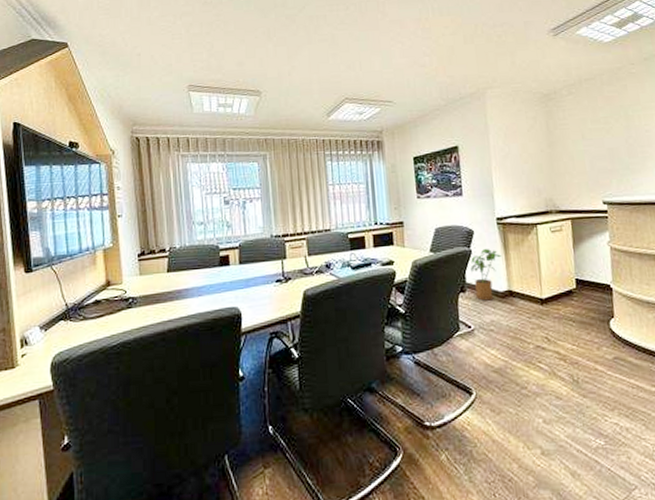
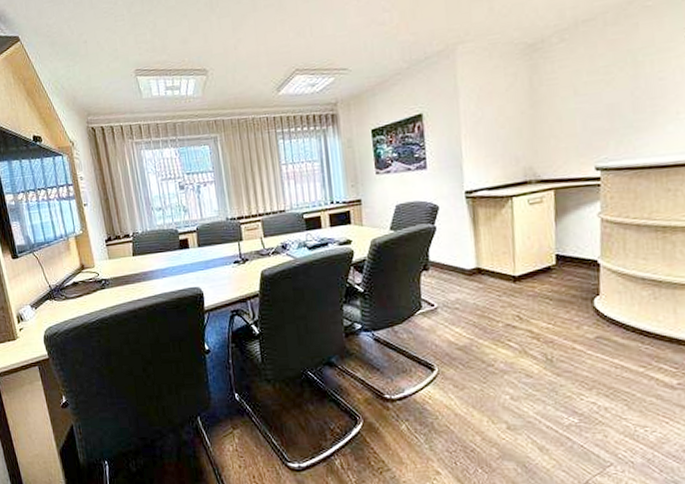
house plant: present [471,249,502,301] -> none [435,225,470,279]

